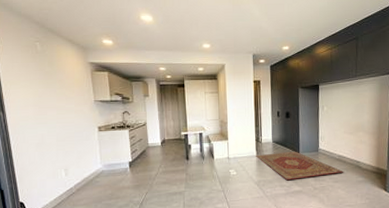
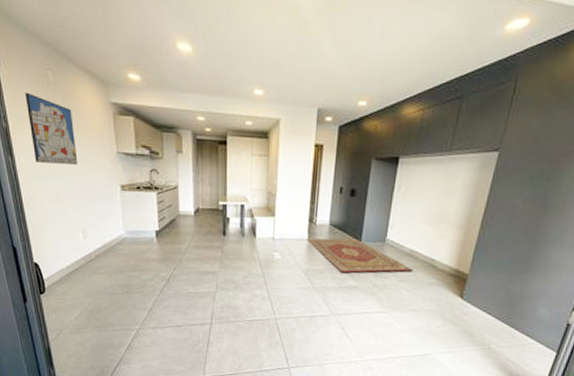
wall art: none [16,60,61,115] -> present [24,92,78,165]

